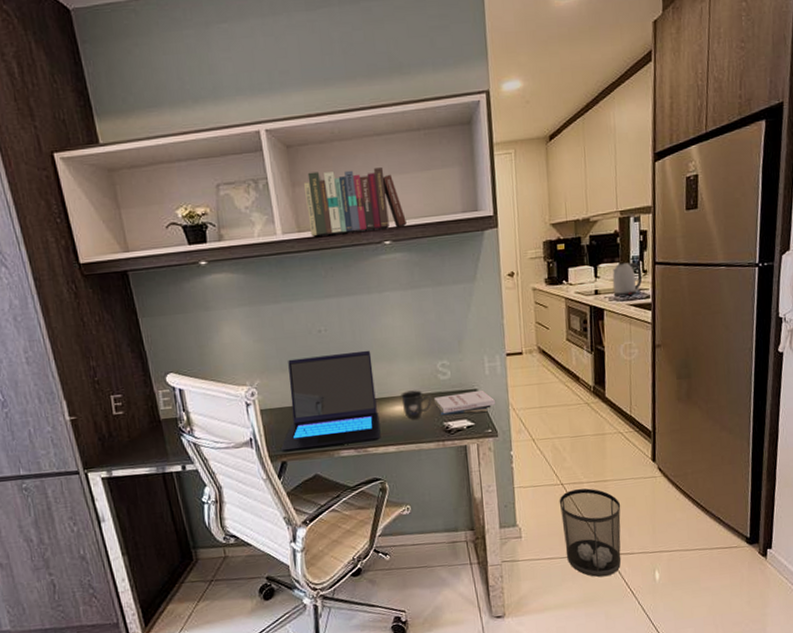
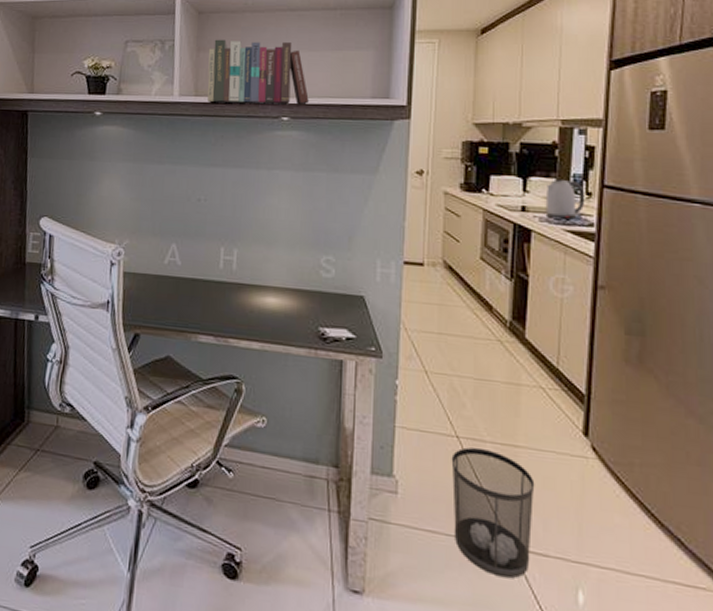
laptop: present [280,350,381,452] -> none [136,224,250,332]
mug: present [400,390,432,420] -> none [273,282,309,317]
books: present [433,389,496,416] -> none [311,296,385,326]

